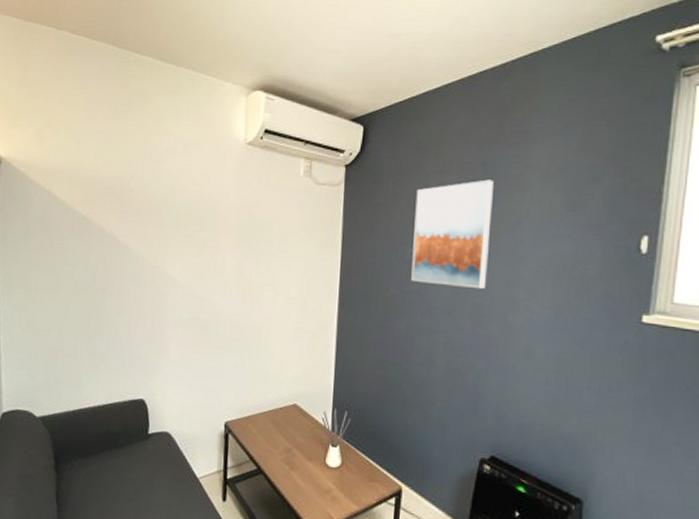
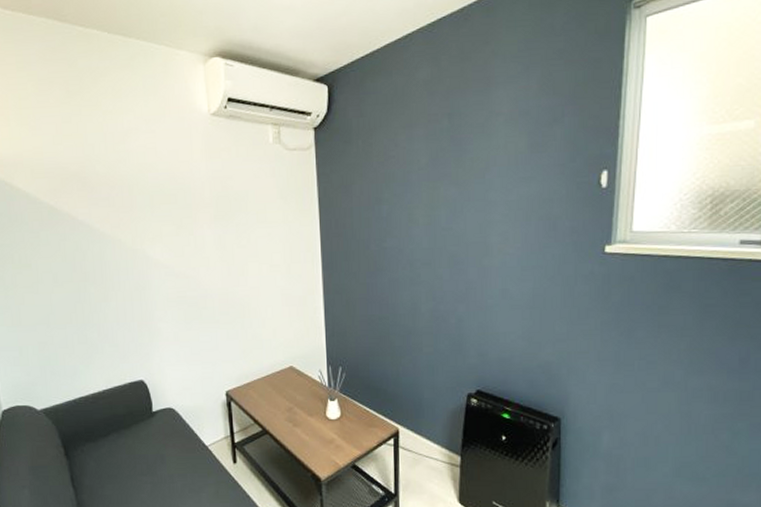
wall art: present [411,179,494,289] -> none [386,129,461,238]

